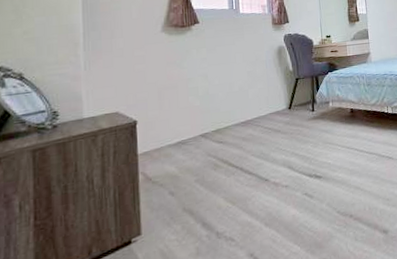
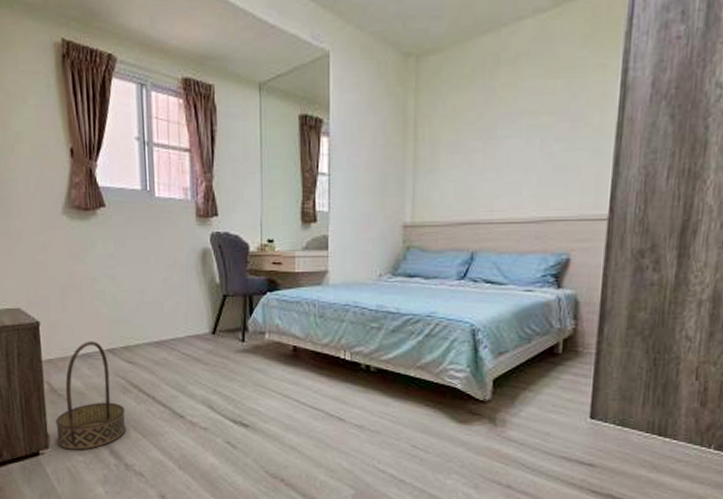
basket: none [149,129,218,232] -> present [55,341,126,450]

